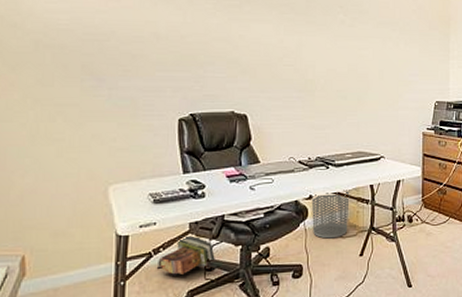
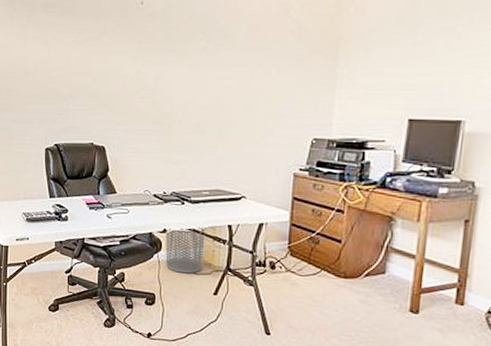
backpack: present [156,235,216,276] -> none [29,252,78,286]

